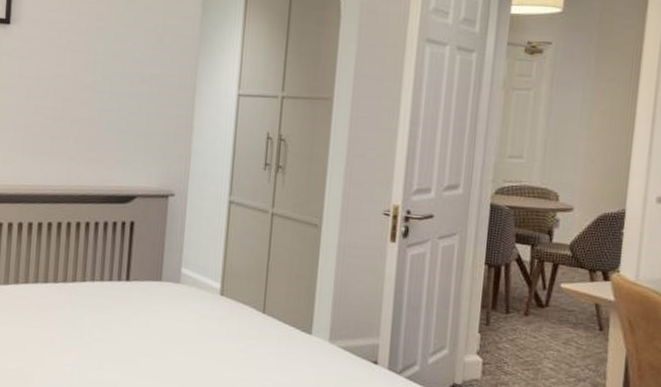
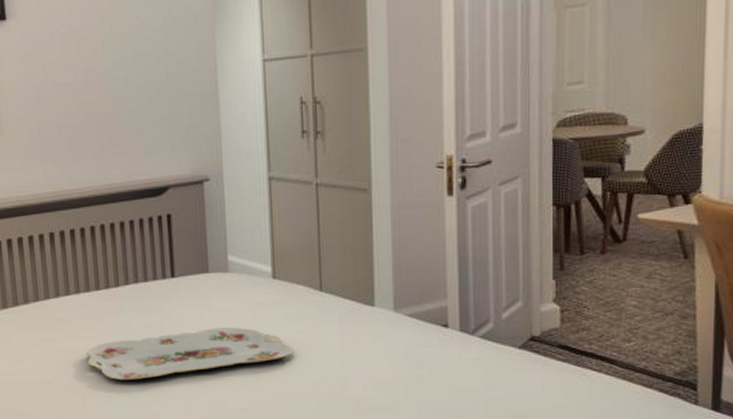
serving tray: none [35,333,231,374] -> present [86,327,294,381]

